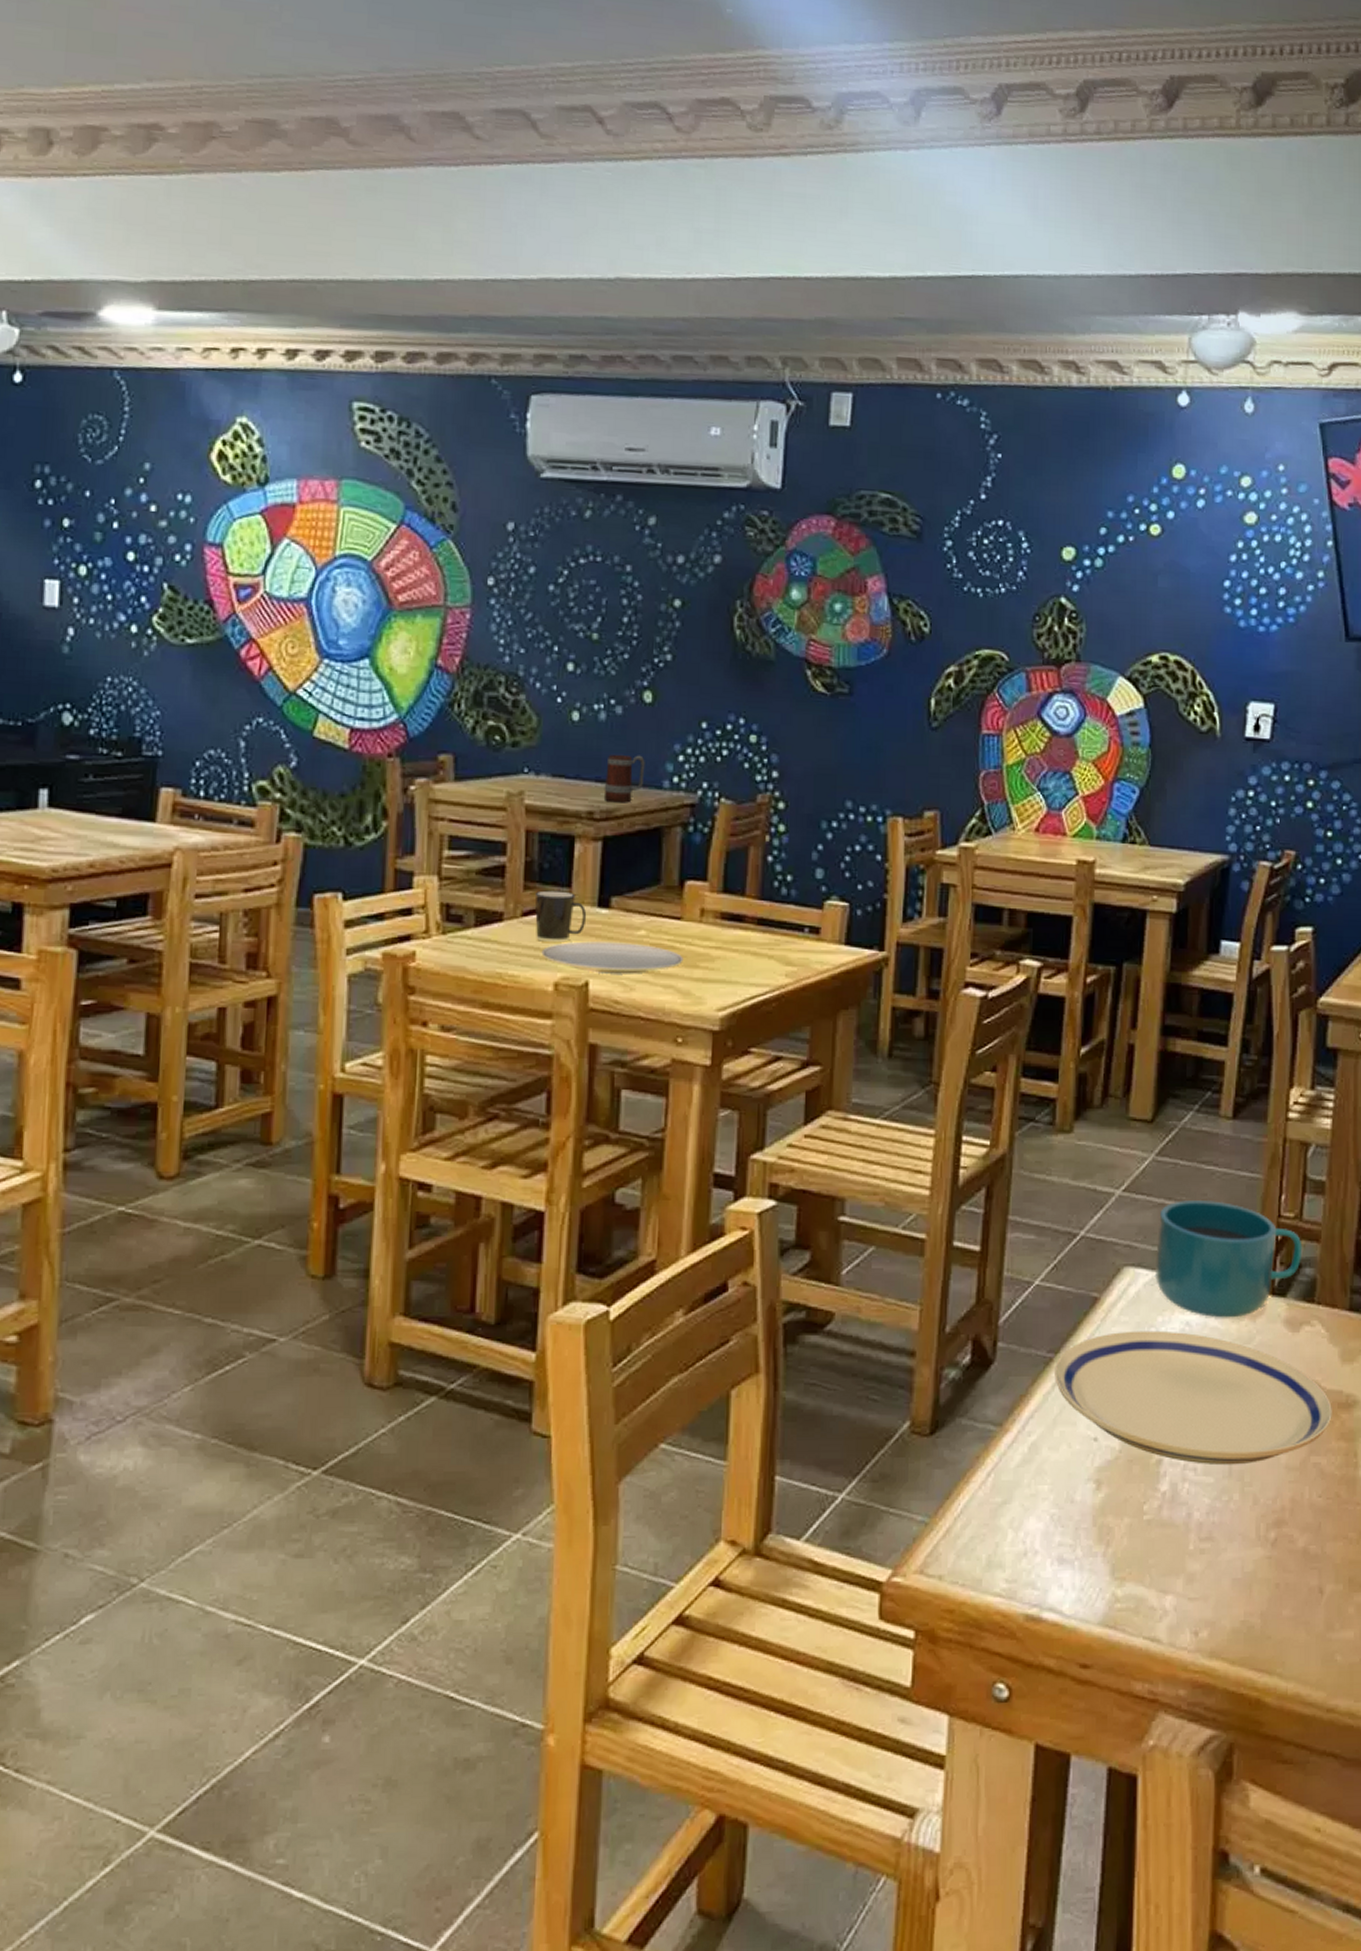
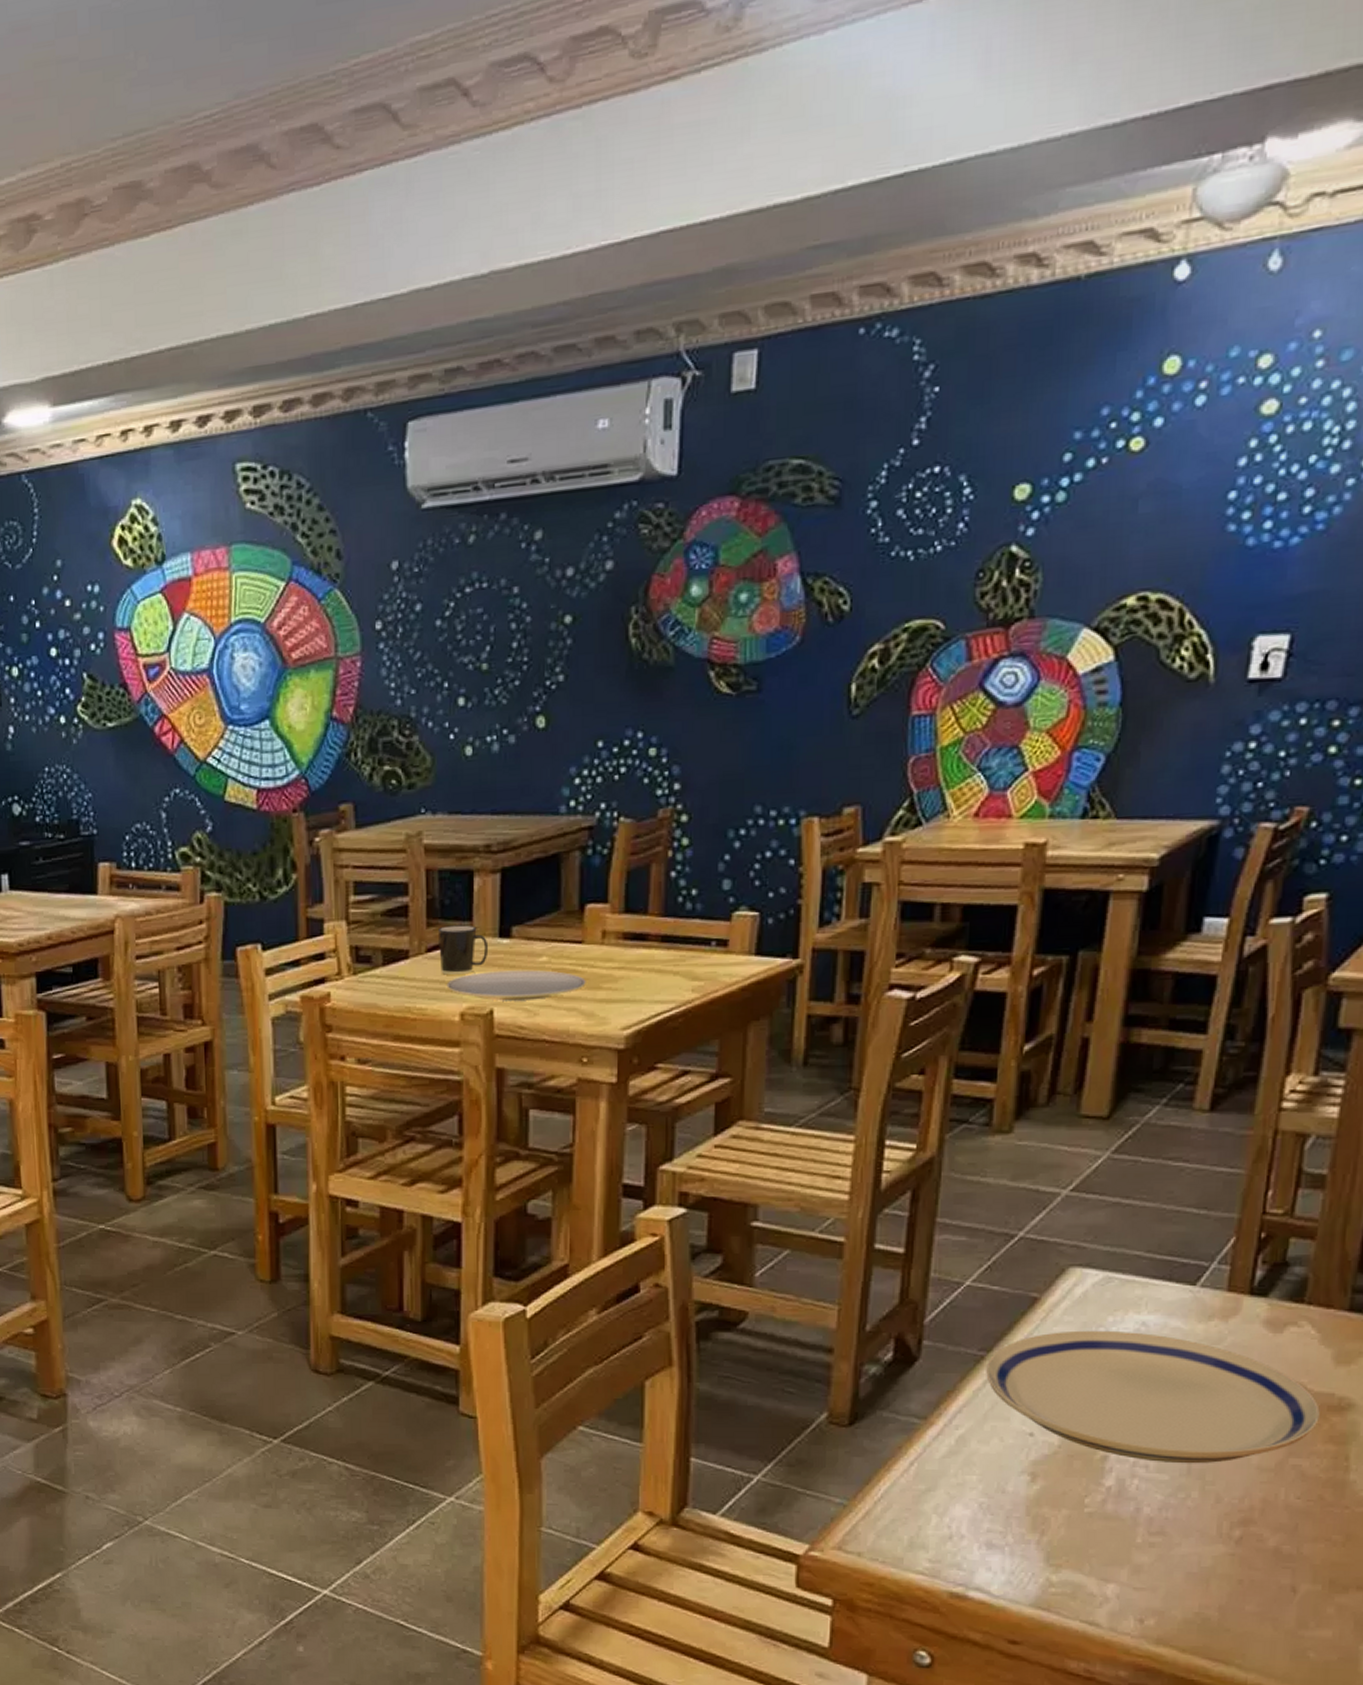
beer mug: present [603,755,645,803] -> none [500,782,540,834]
cup: present [1156,1200,1303,1318] -> none [1107,1198,1292,1318]

